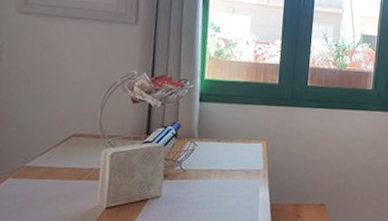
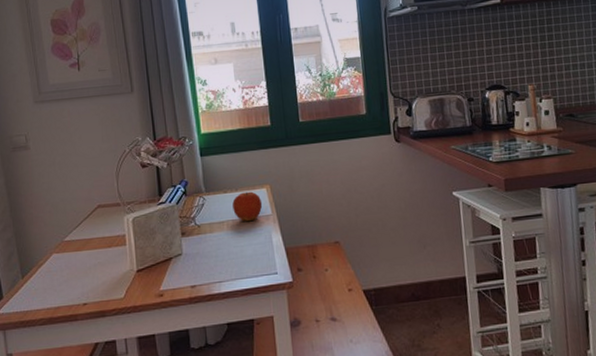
fruit: none [224,144,256,174] -> present [232,191,263,222]

